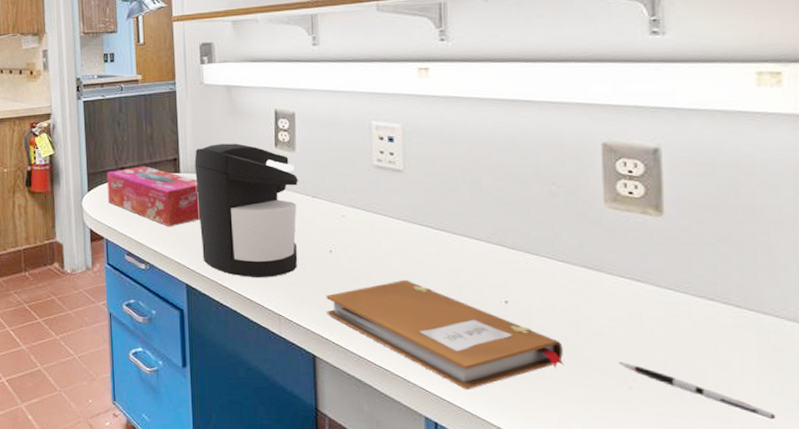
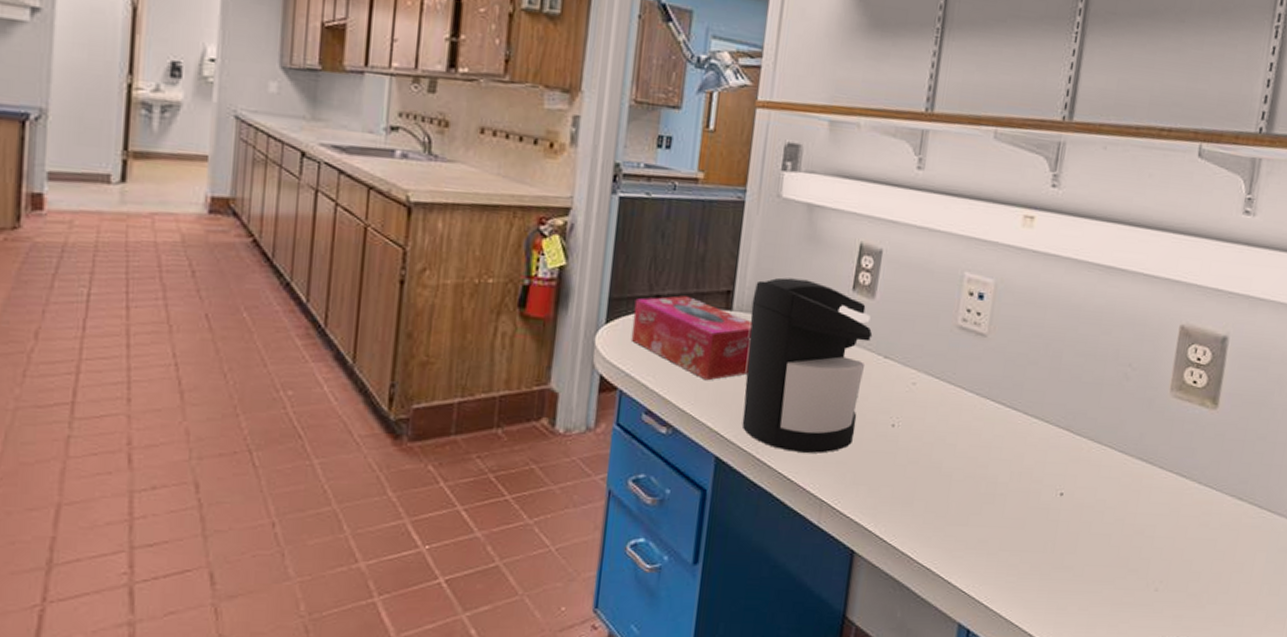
notebook: present [326,279,565,391] -> none [875,463,1105,593]
pen: present [618,362,776,420] -> none [1150,562,1269,621]

